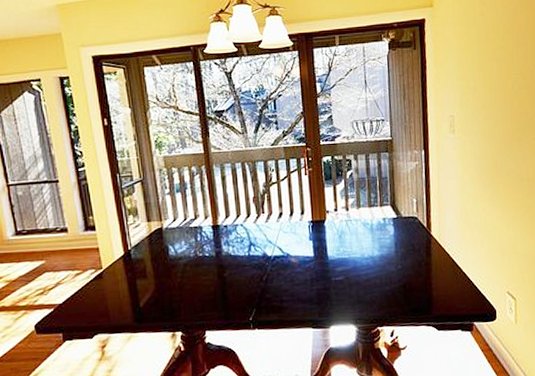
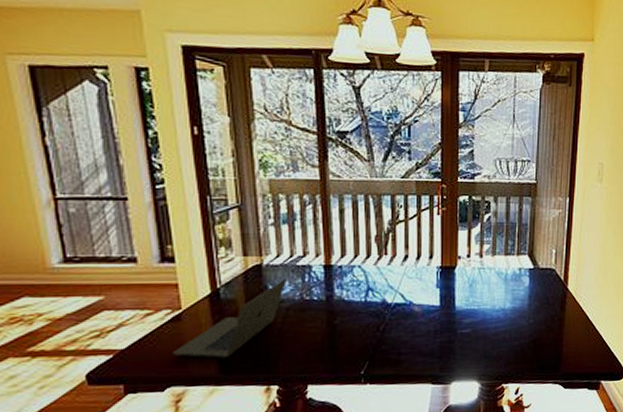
laptop: none [97,238,183,309] -> present [172,277,286,358]

